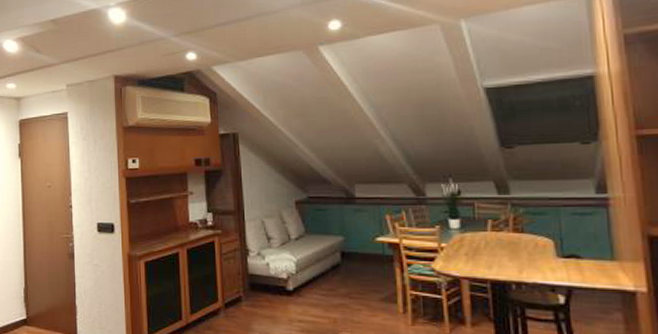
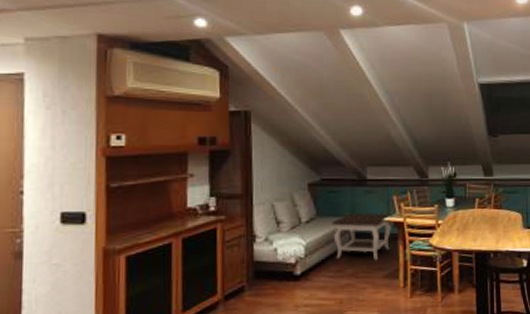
side table: none [321,230,386,282] -> present [332,212,393,261]

